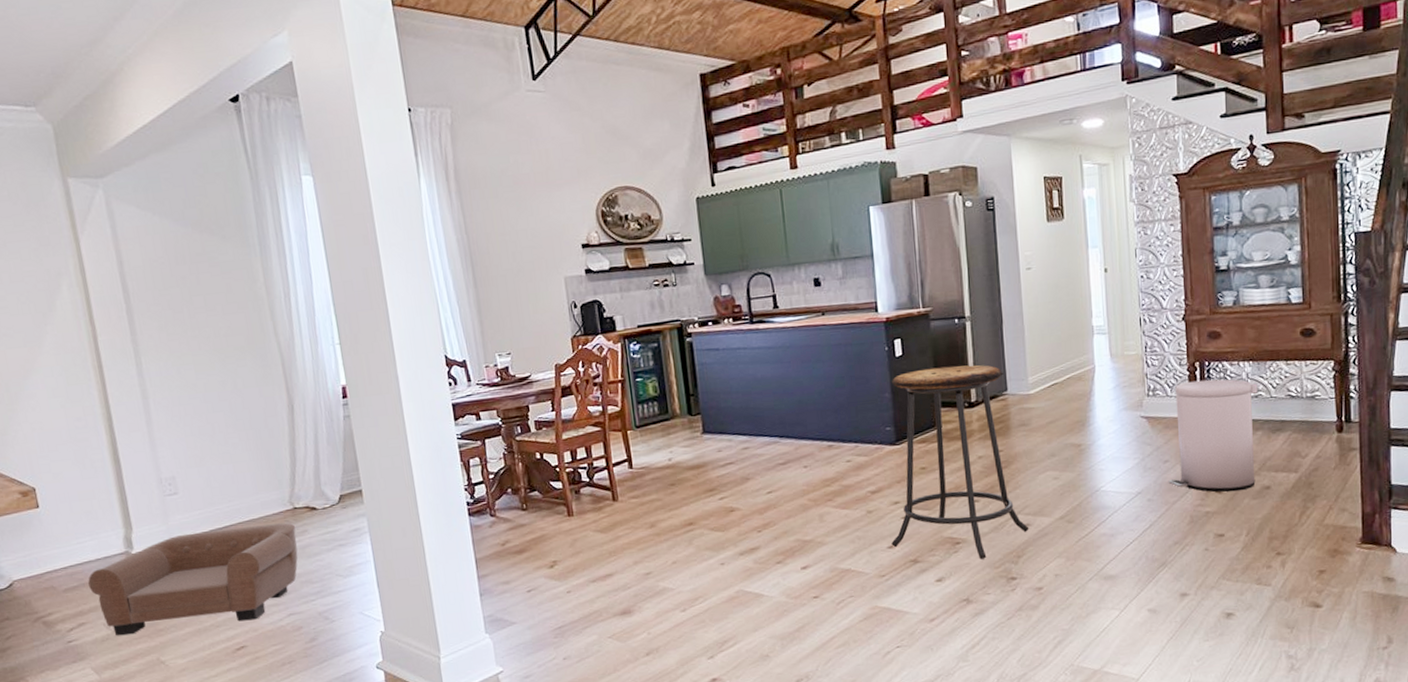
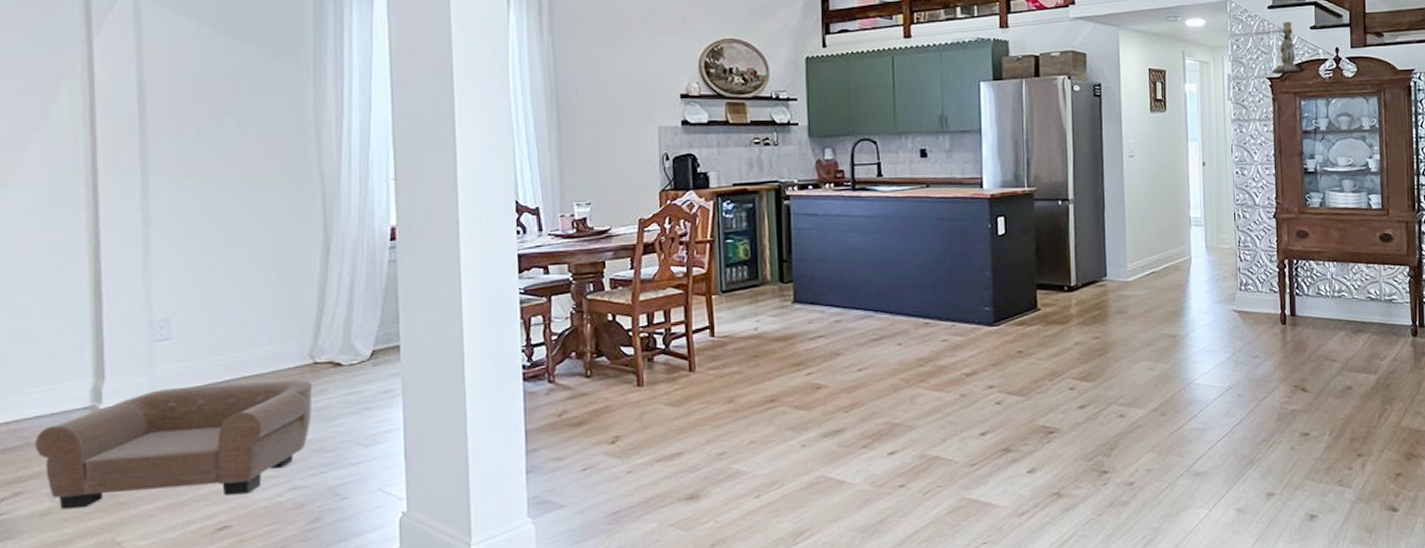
bar stool: present [891,364,1029,560] -> none [984,248,1123,451]
pedal bin: present [1168,379,1258,492] -> none [1257,277,1341,390]
candlestick: none [1177,112,1218,171] -> present [1271,22,1308,74]

